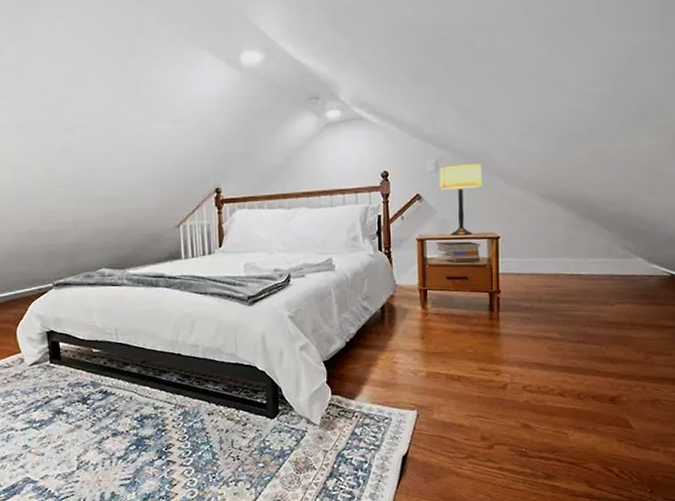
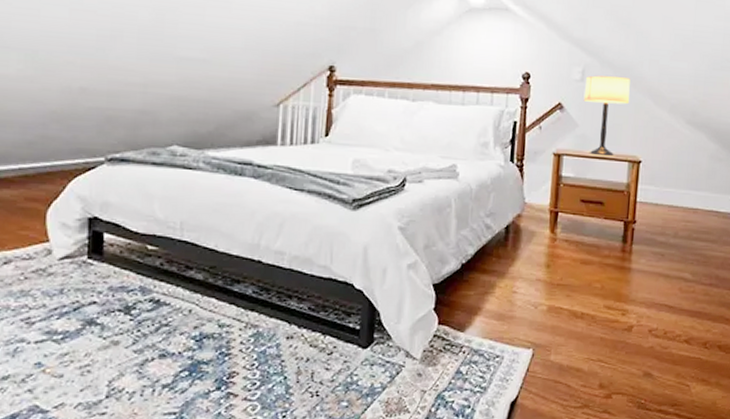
books: present [436,241,481,263] -> none [573,160,621,186]

